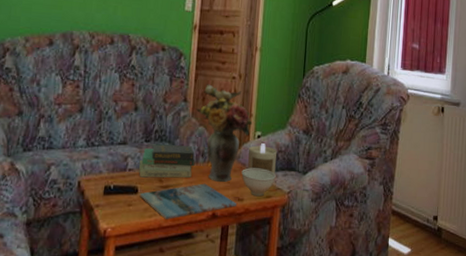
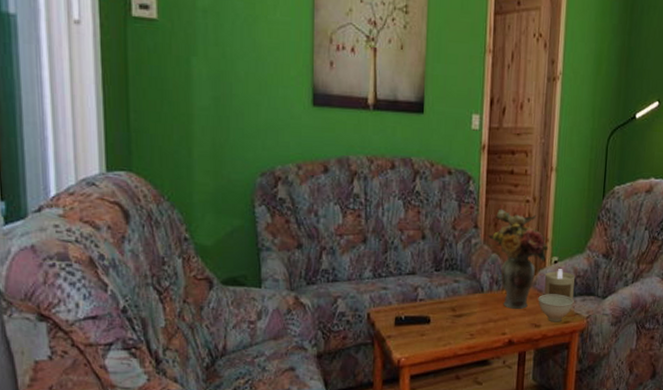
books: present [138,144,195,178] -> none [429,273,488,307]
magazine: present [139,183,237,219] -> none [432,311,533,347]

